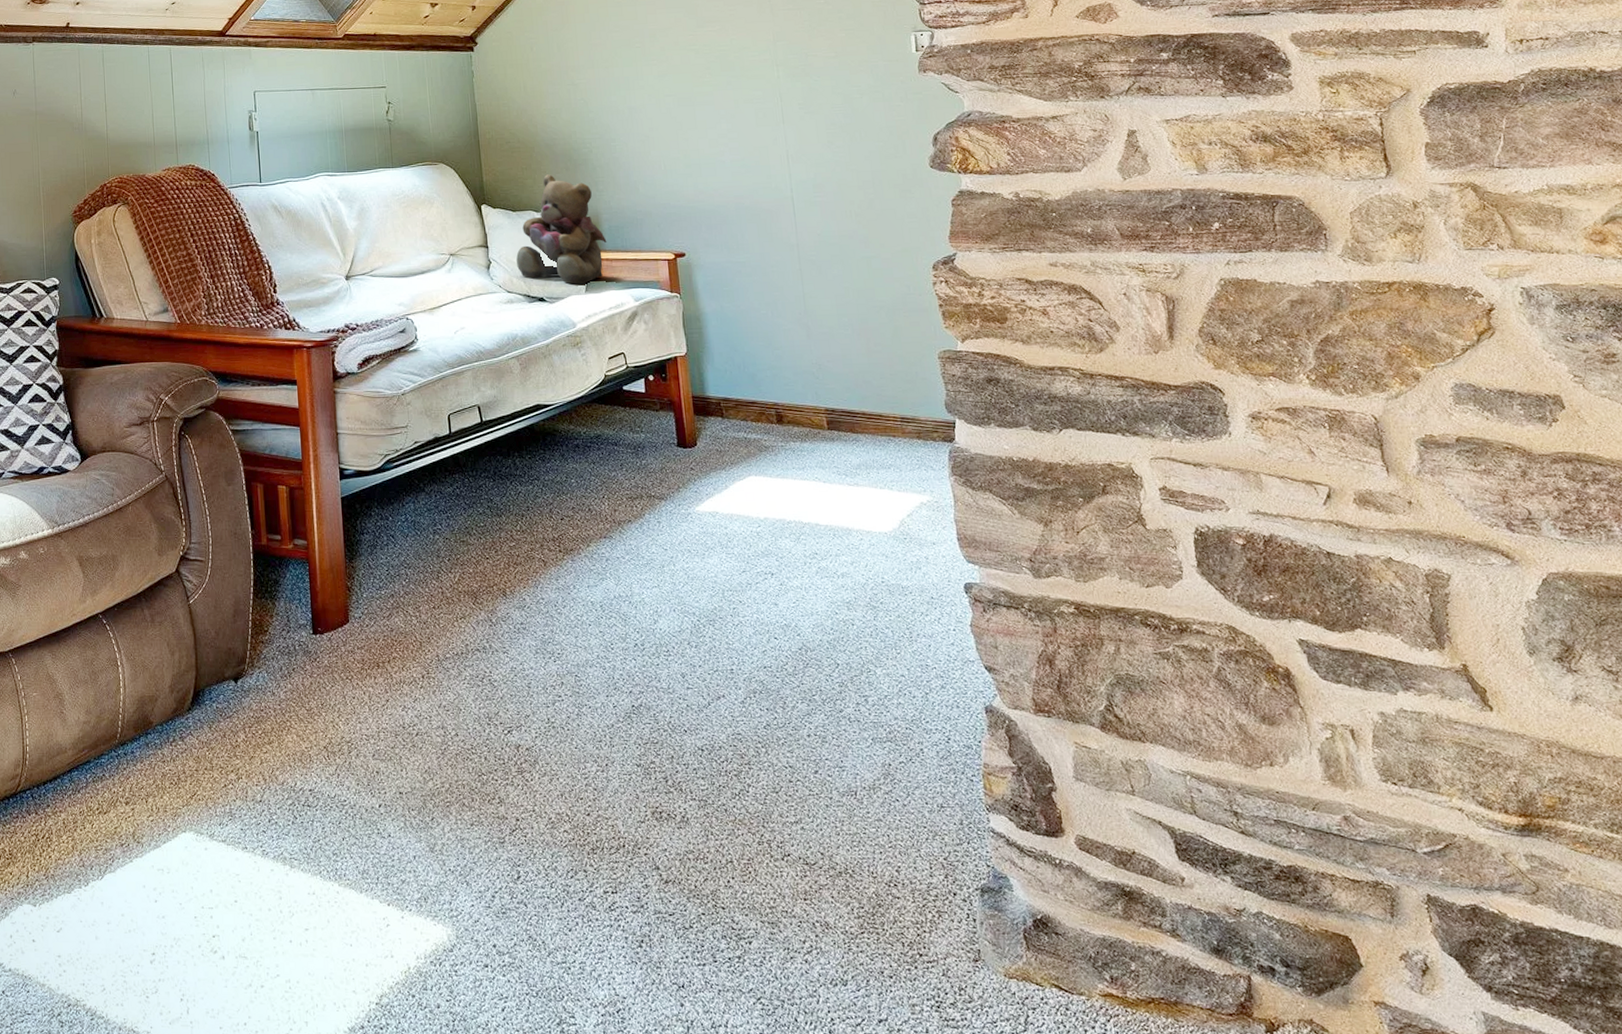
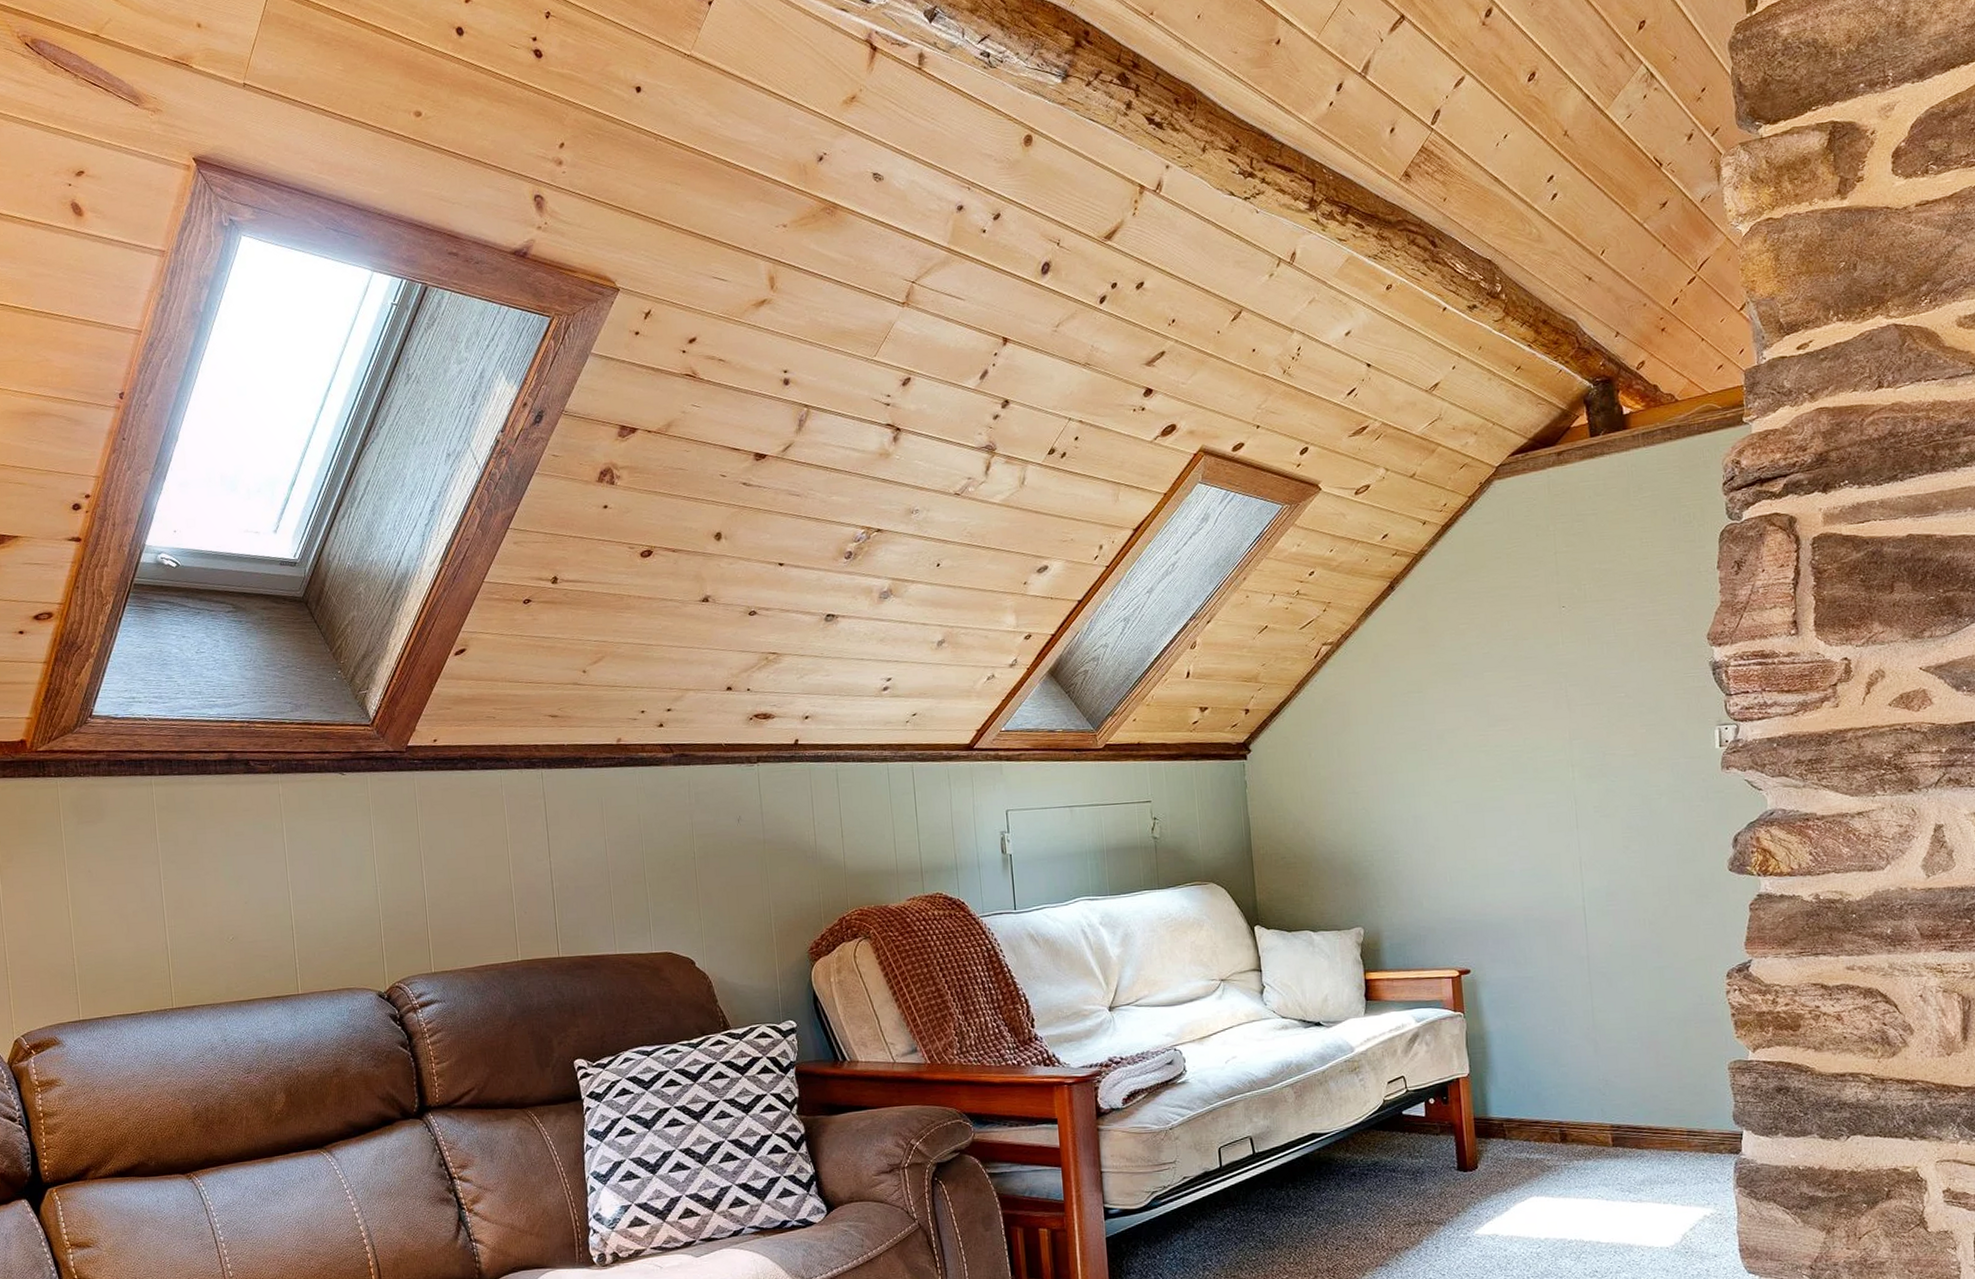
teddy bear: present [516,174,607,284] -> none [1291,891,1388,1007]

